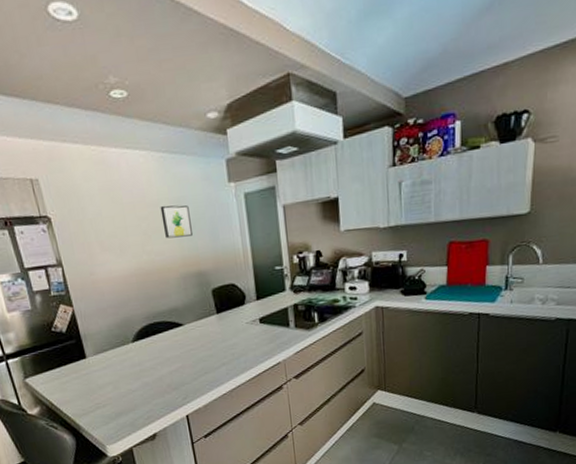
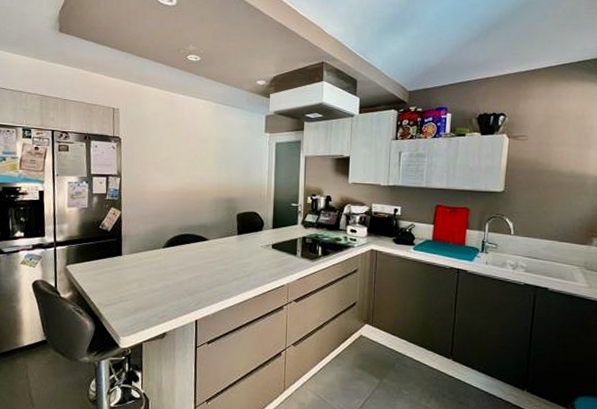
wall art: present [160,205,193,239] -> none [207,142,231,169]

